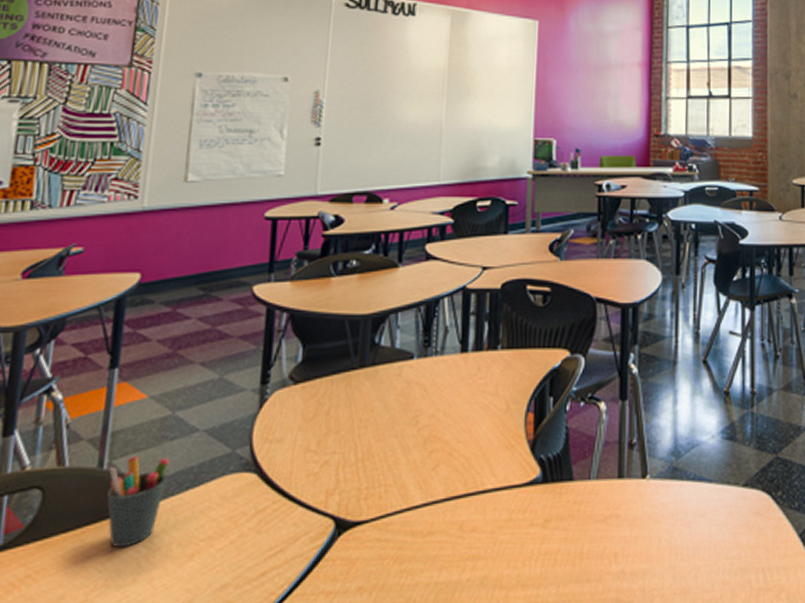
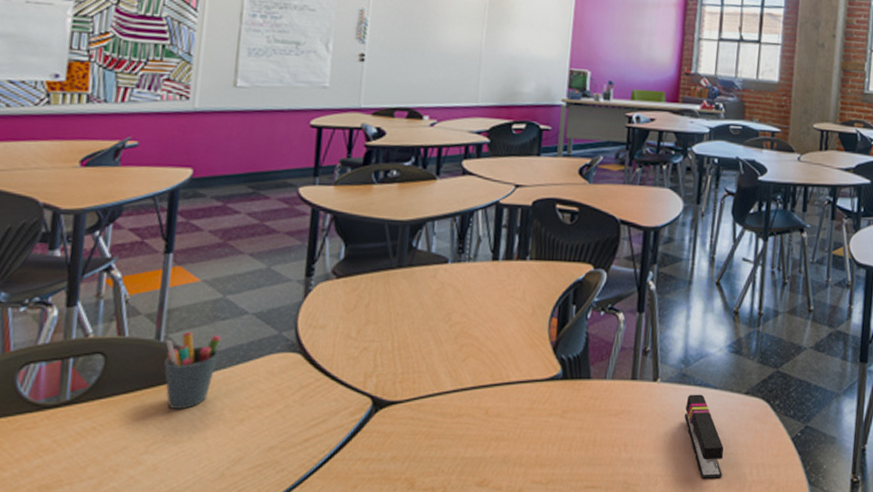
stapler: none [678,490,725,591] -> present [684,394,724,480]

